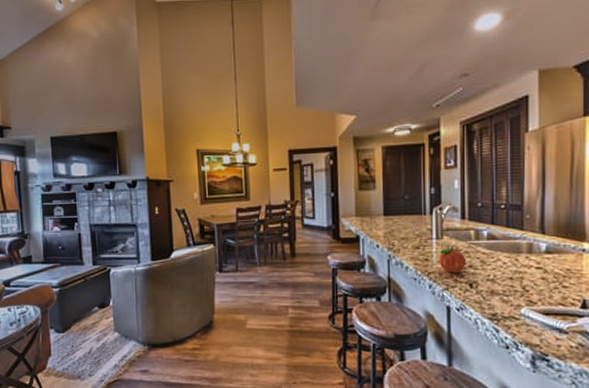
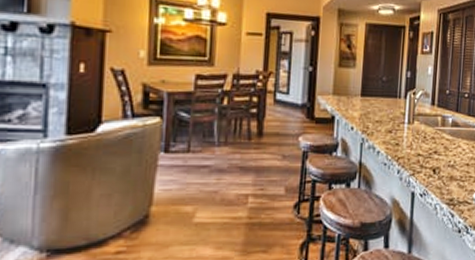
fruit: present [438,246,467,273] -> none [408,131,433,158]

